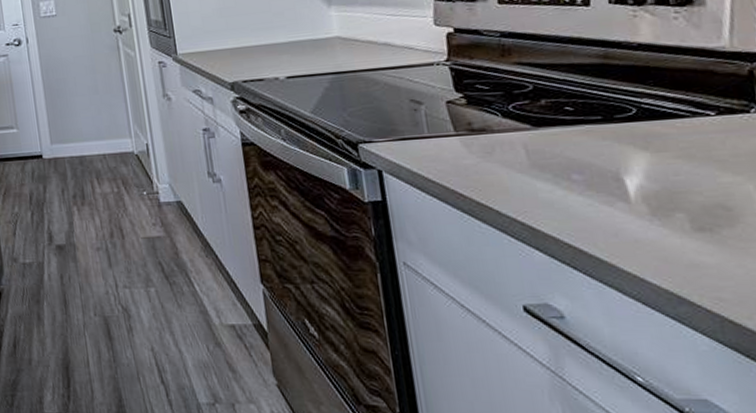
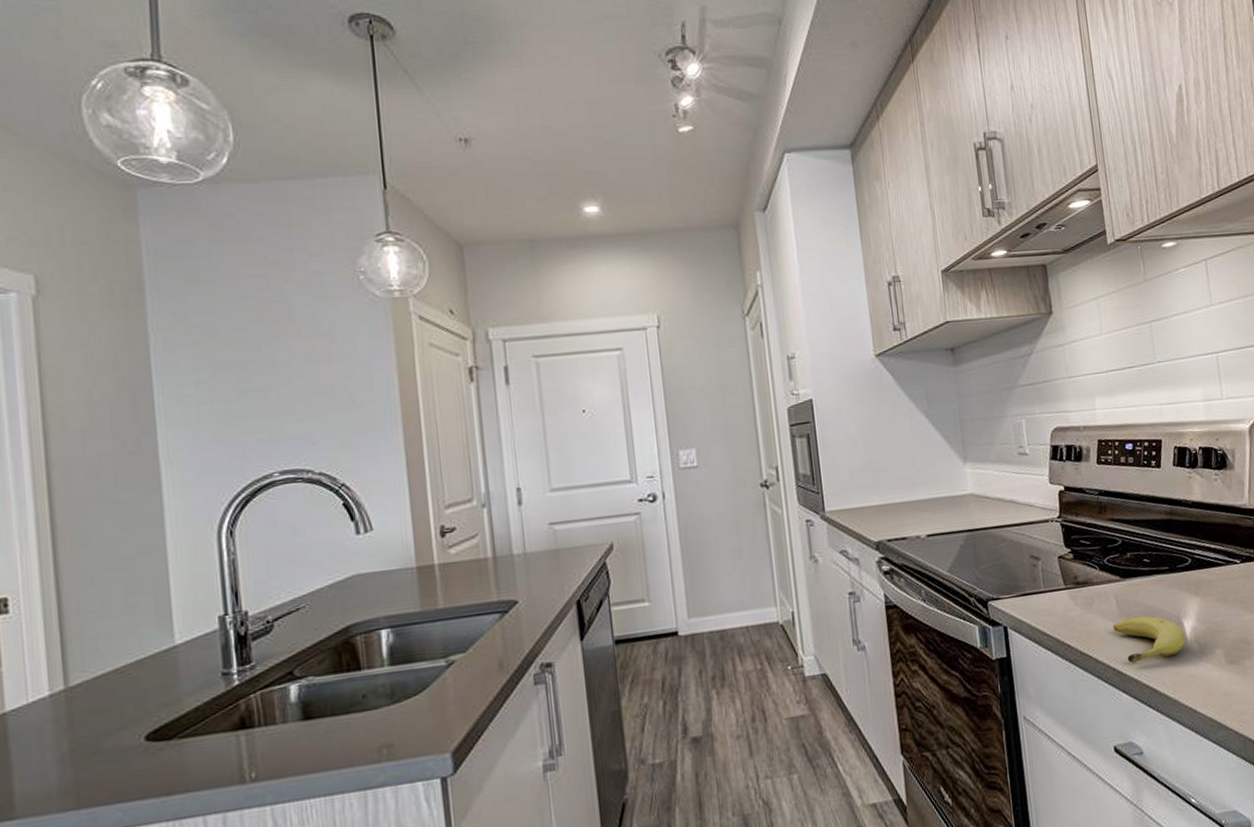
fruit: none [521,169,629,220] -> present [1113,616,1187,664]

